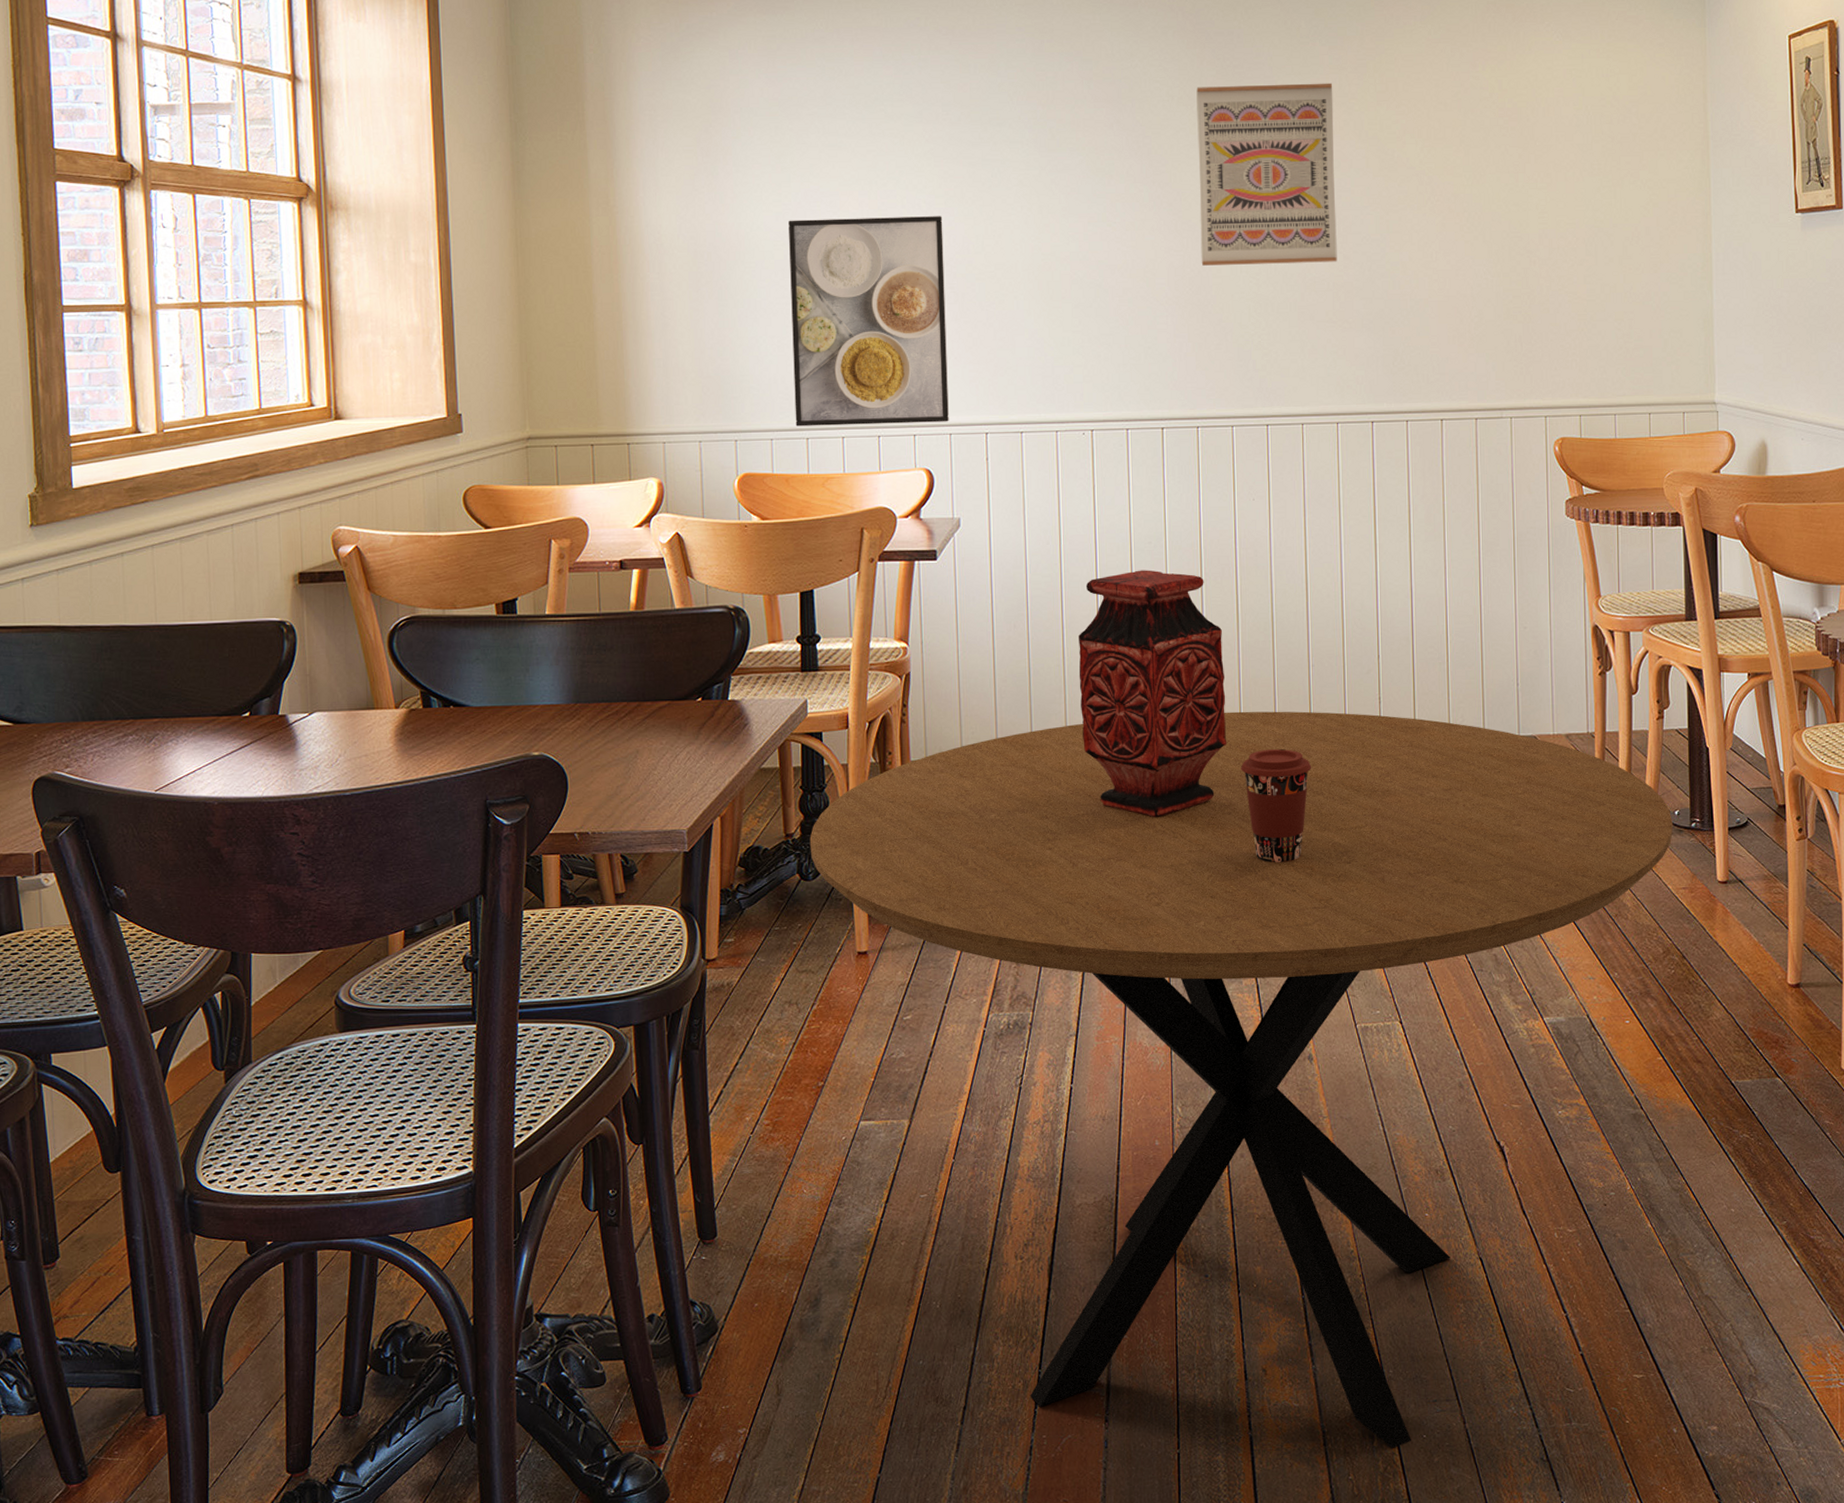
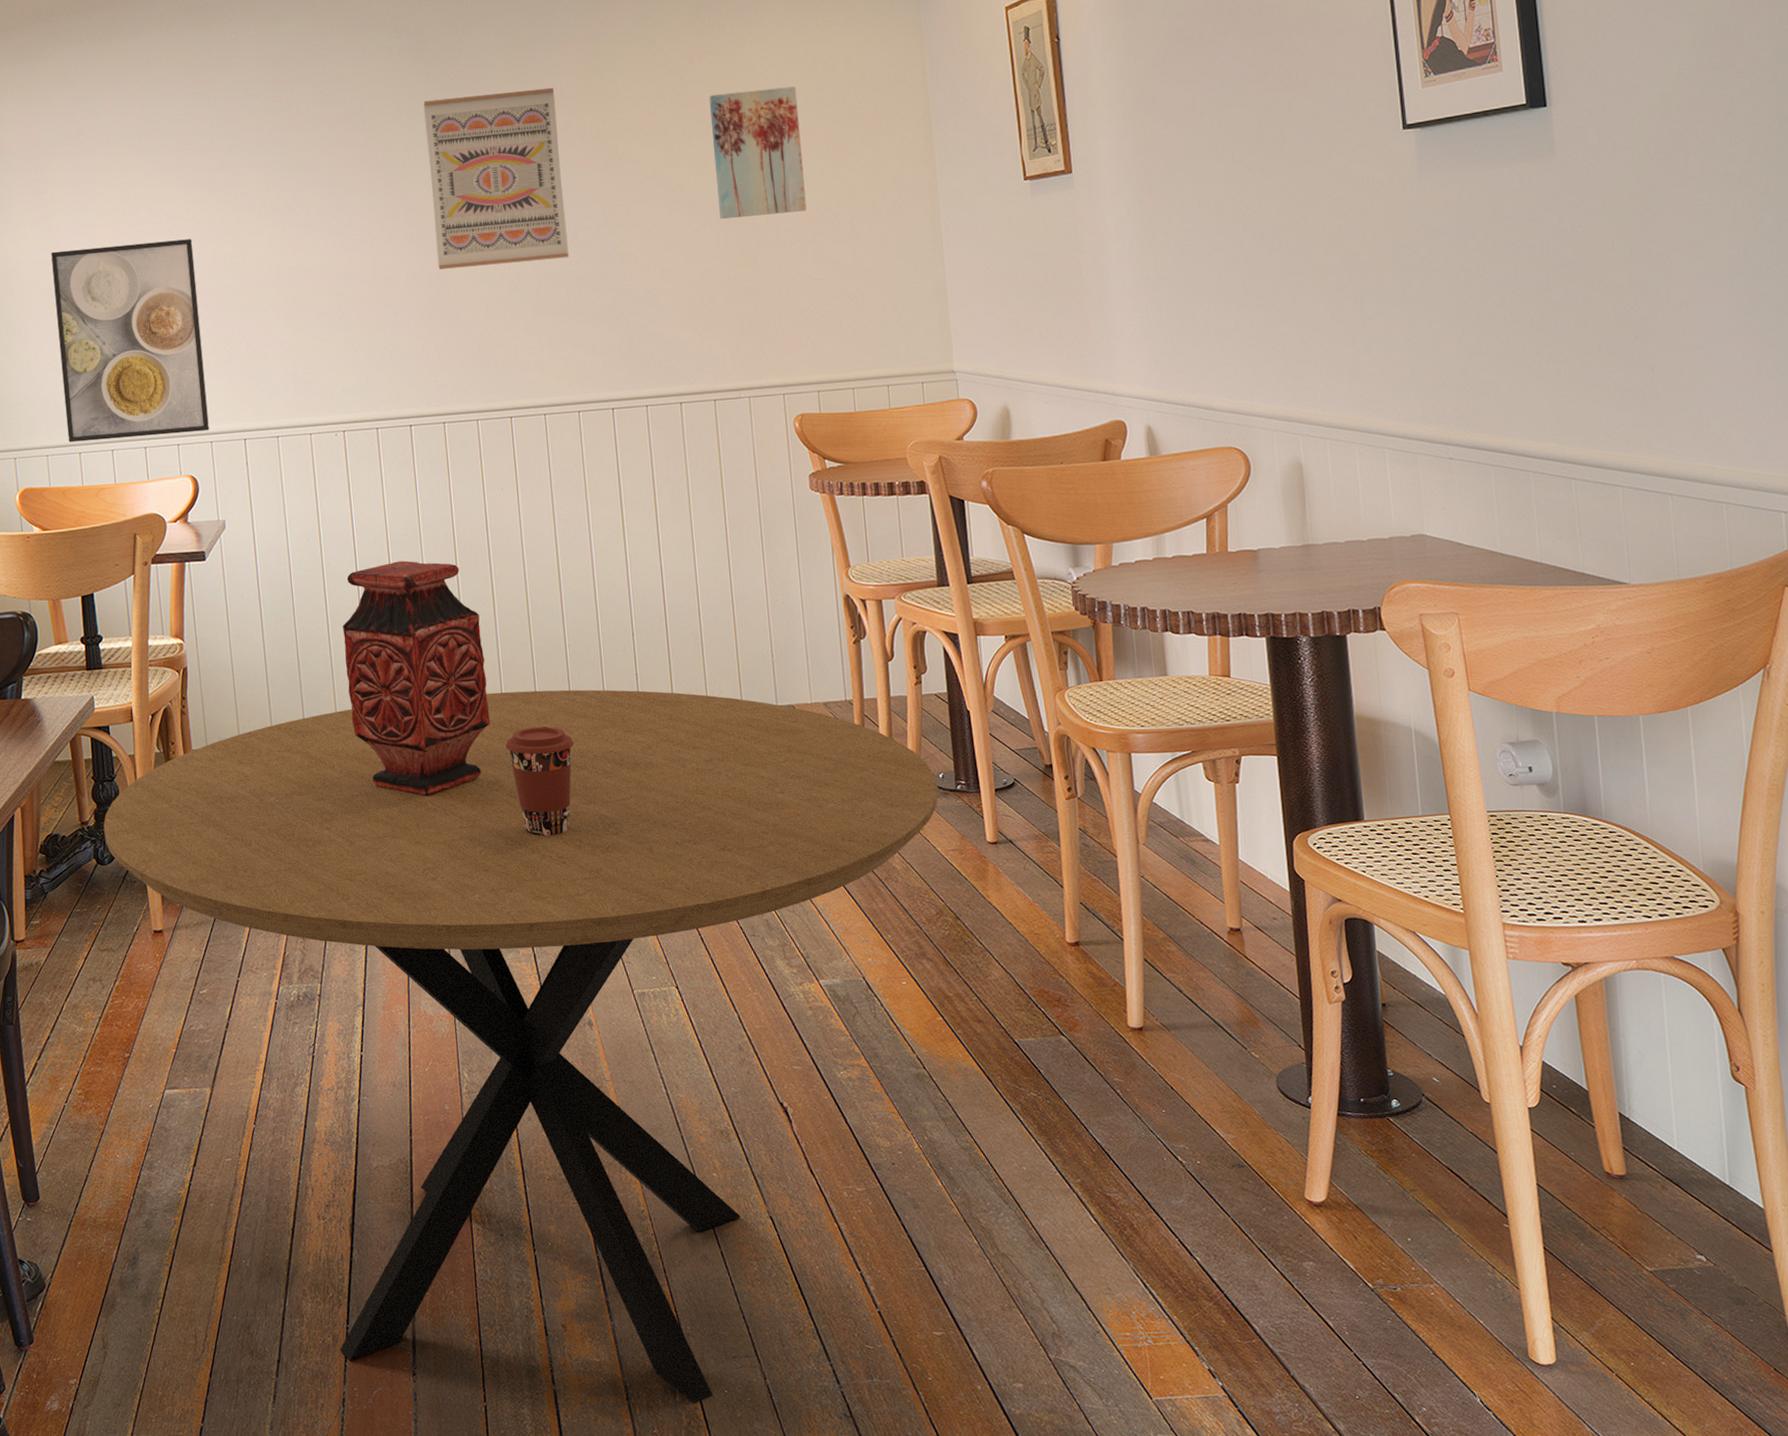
wall art: none [1489,100,1580,233] -> present [708,86,807,220]

